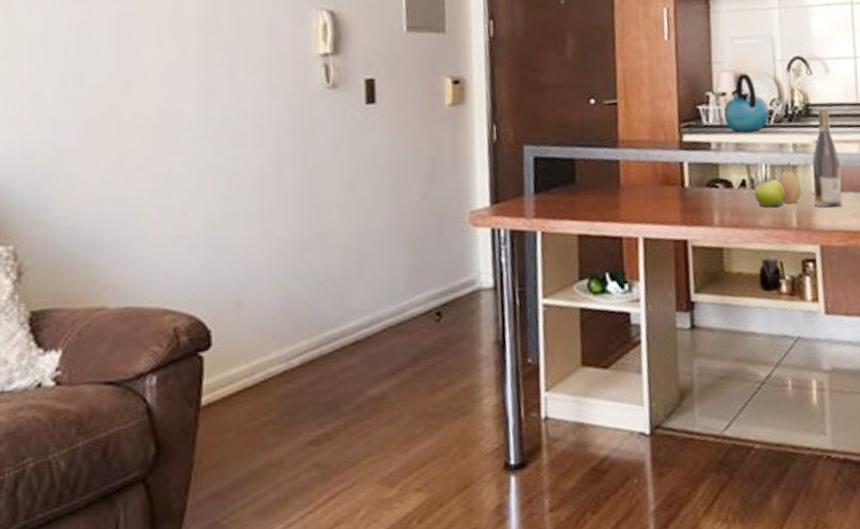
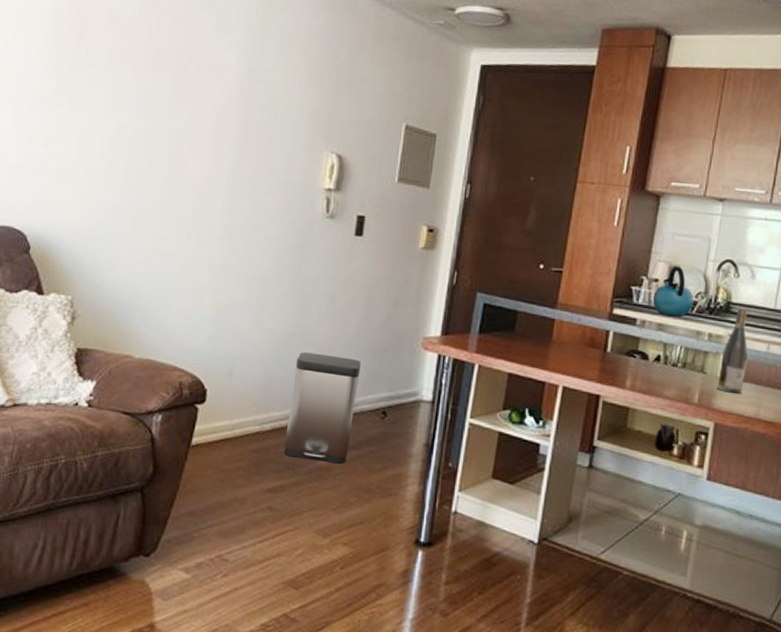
pedal bin: none [319,254,403,394] -> present [284,352,361,464]
fruit: present [754,179,786,208] -> none [665,358,693,384]
fruit: present [778,162,802,205] -> none [689,348,709,384]

